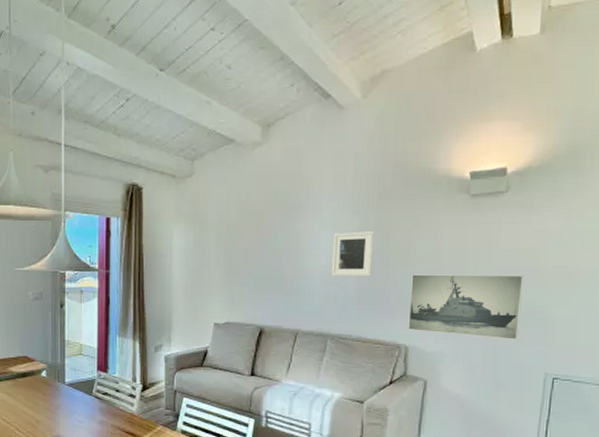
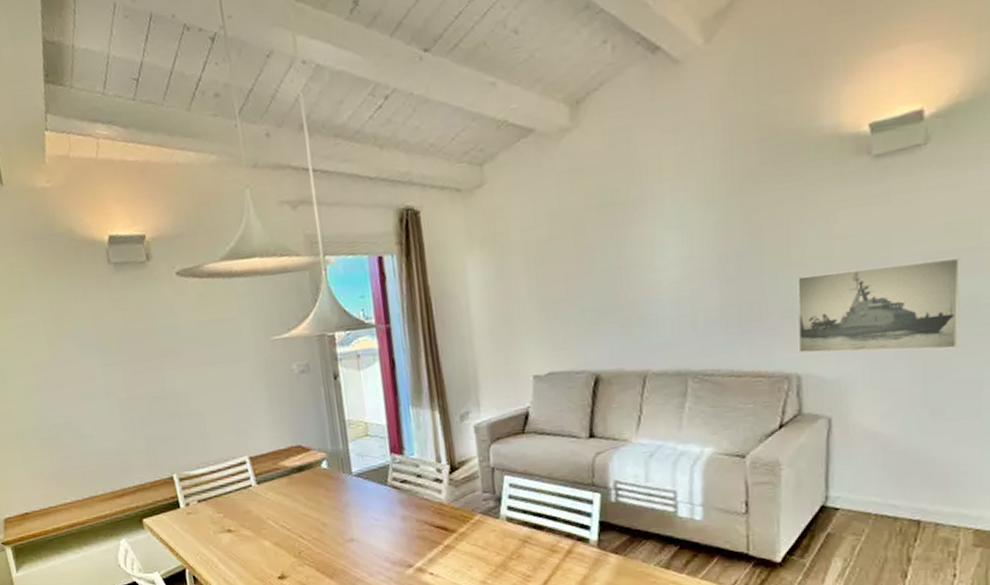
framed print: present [331,231,374,276] -> none [682,225,741,294]

